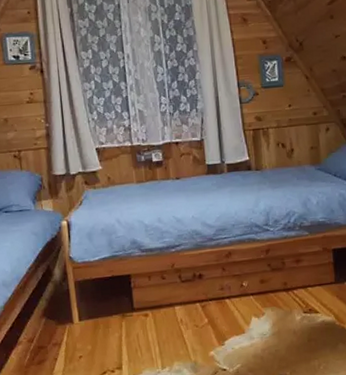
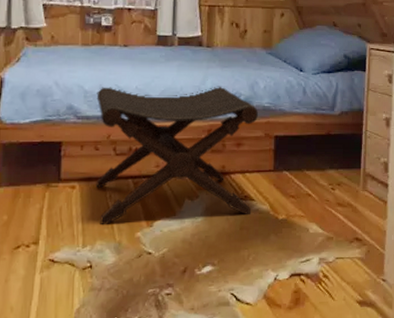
footstool: none [156,206,318,348] -> present [96,86,258,226]

